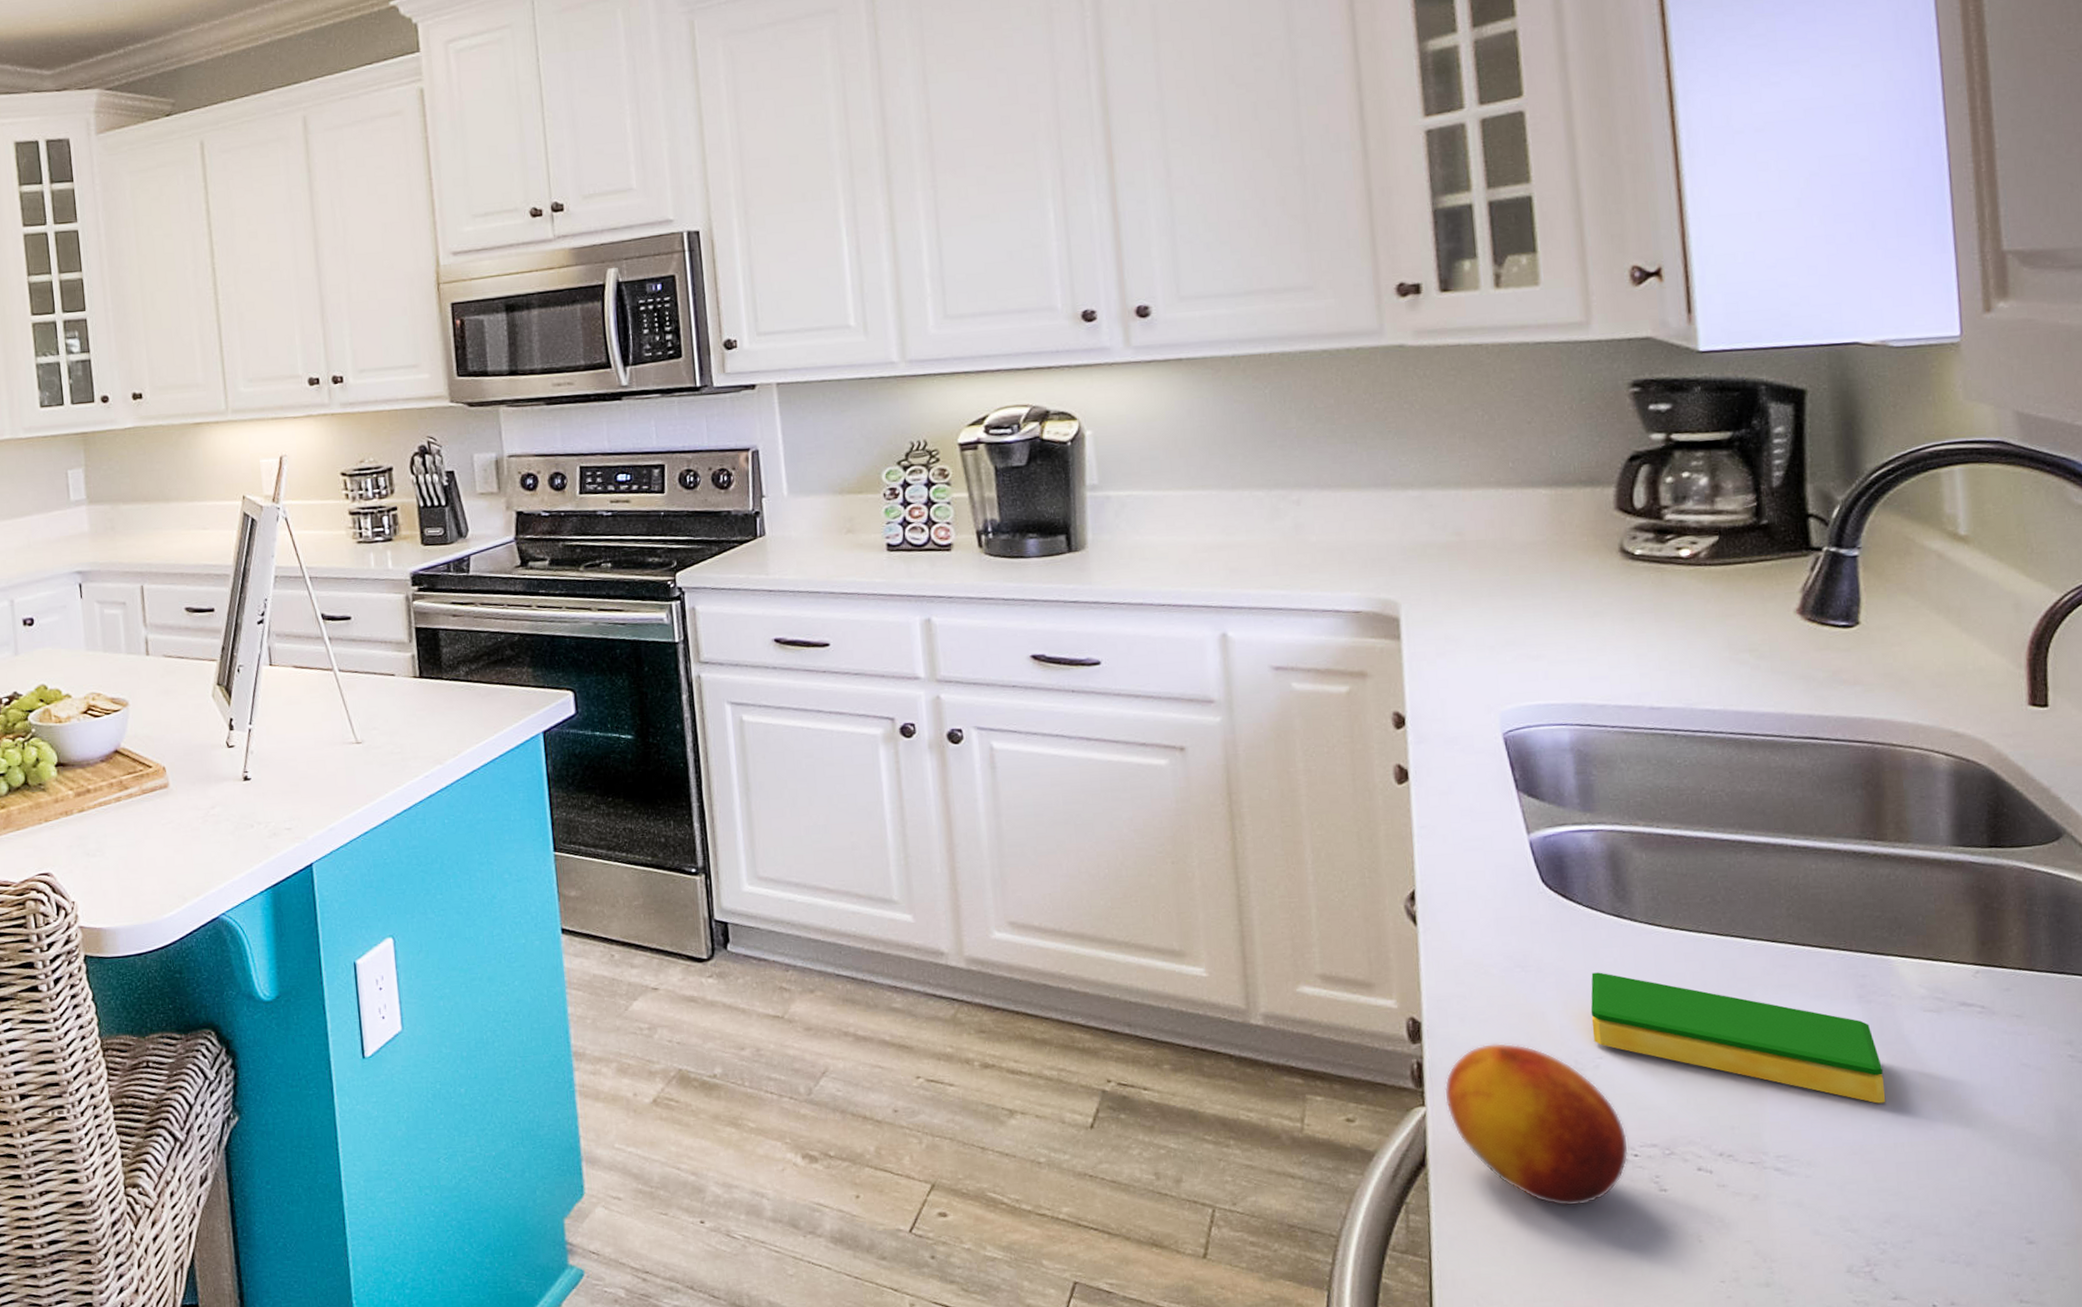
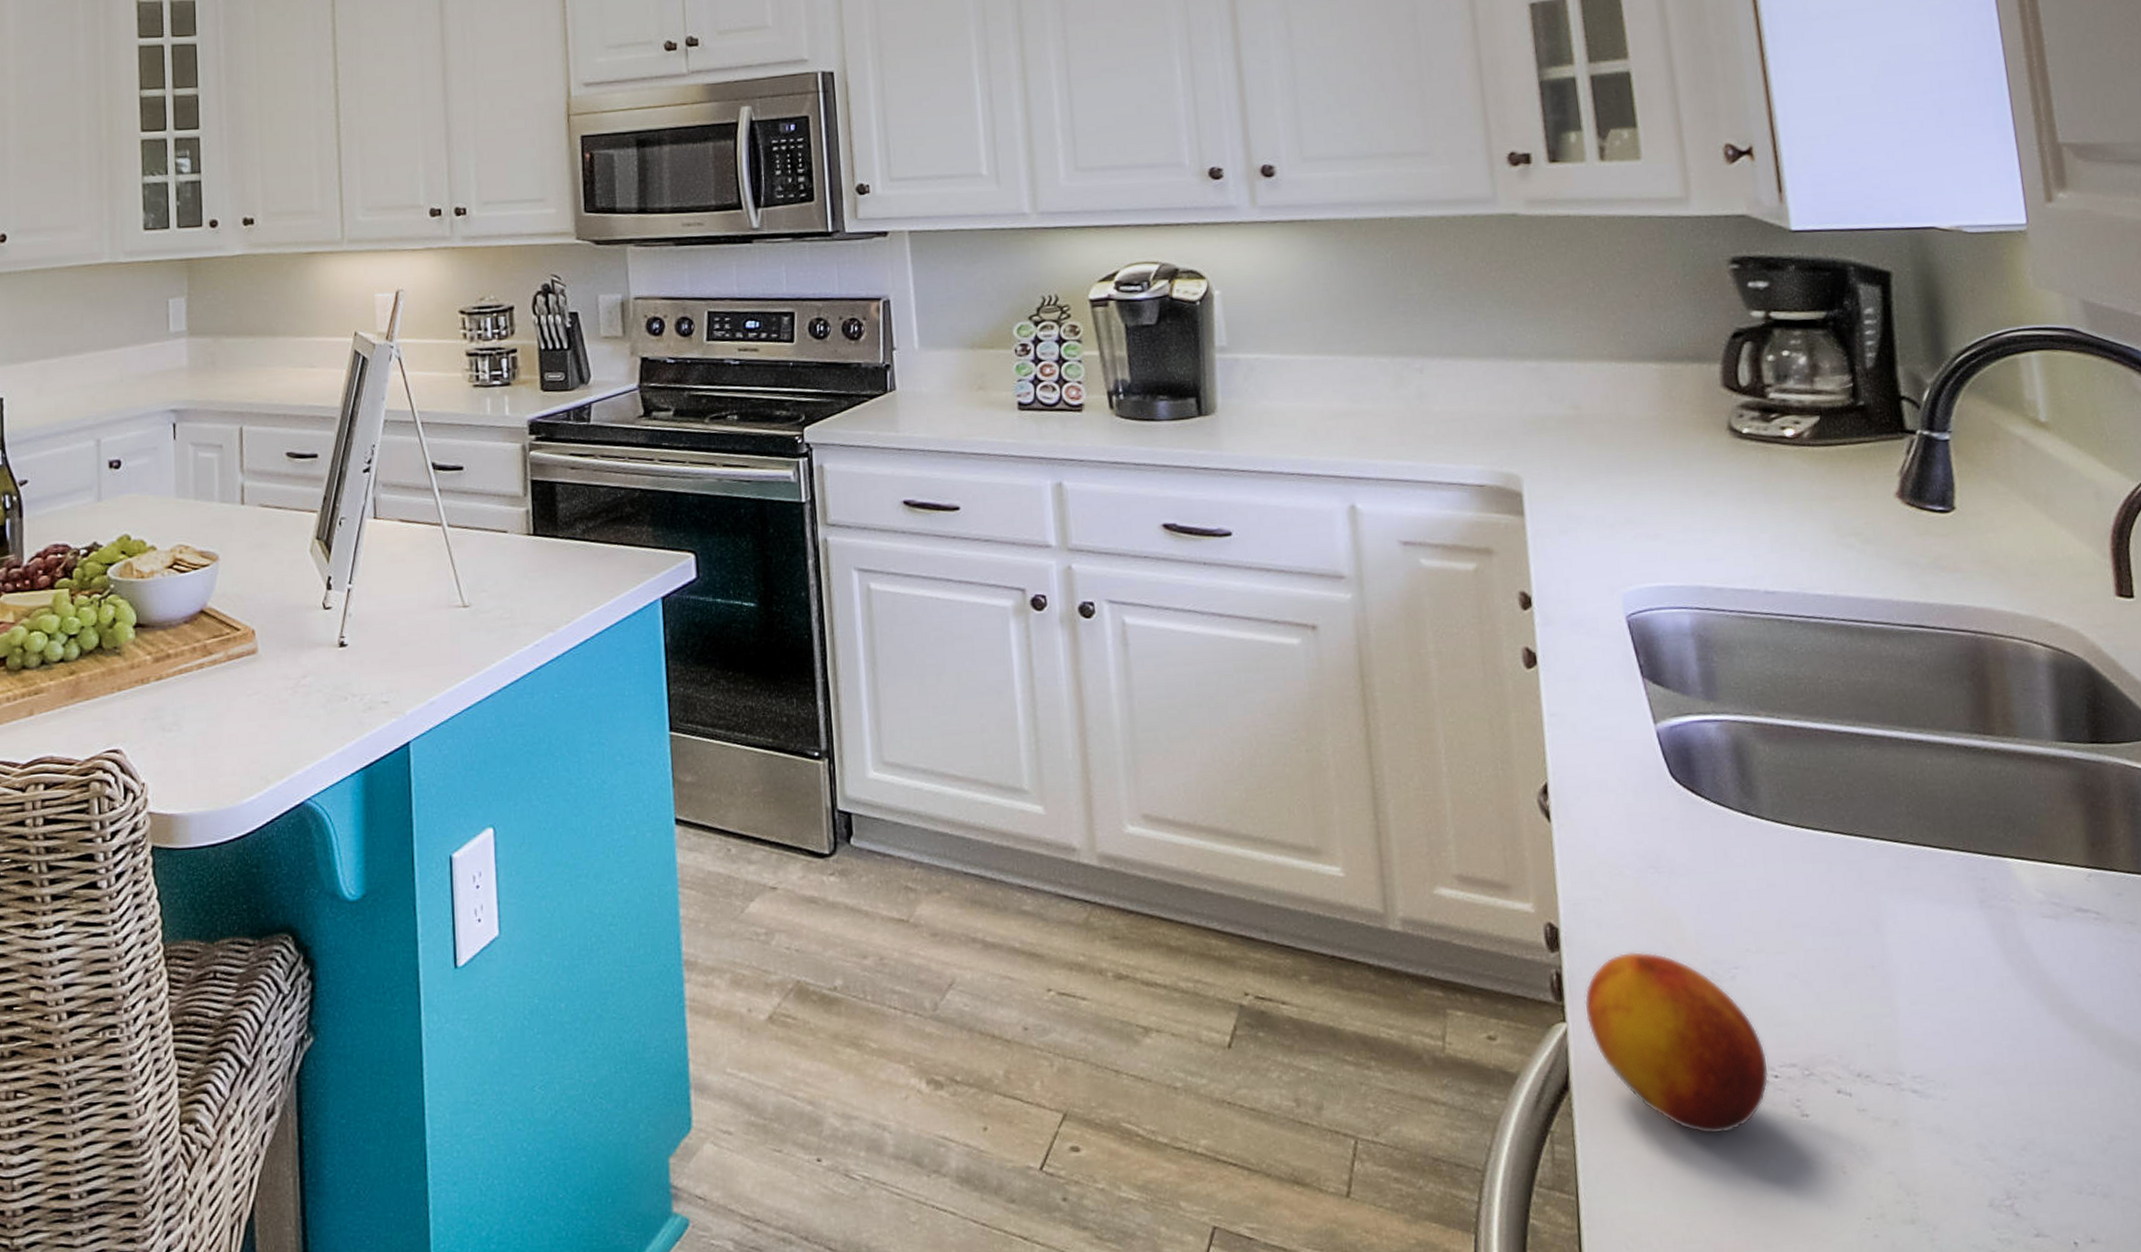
dish sponge: present [1590,972,1886,1104] -> none [1723,874,2014,1018]

